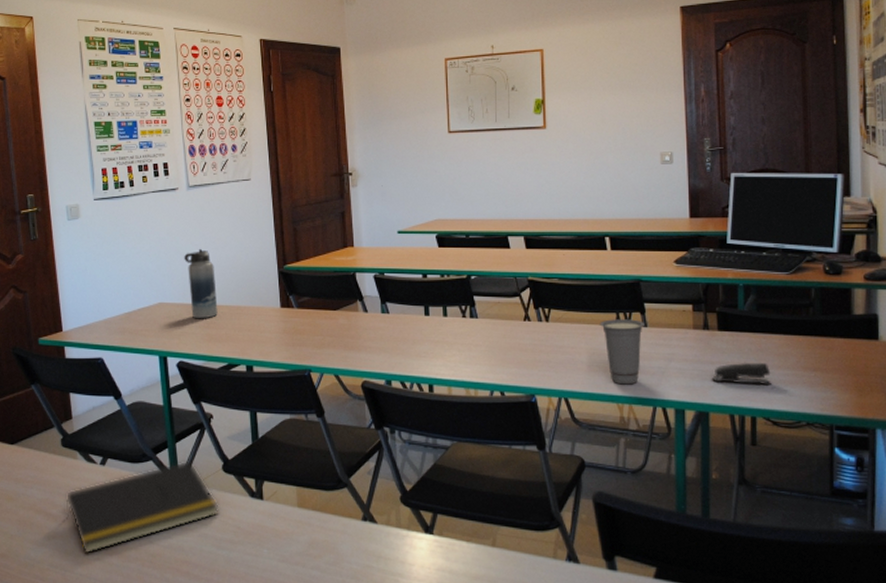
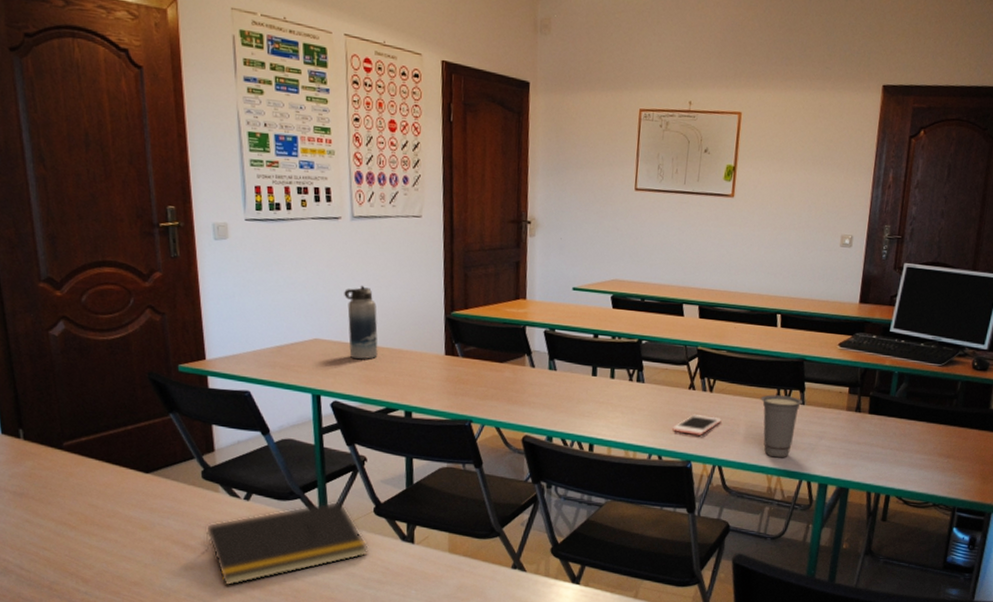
cell phone: none [512,346,562,367] -> present [672,414,722,435]
stapler: present [712,362,771,386] -> none [856,445,910,468]

